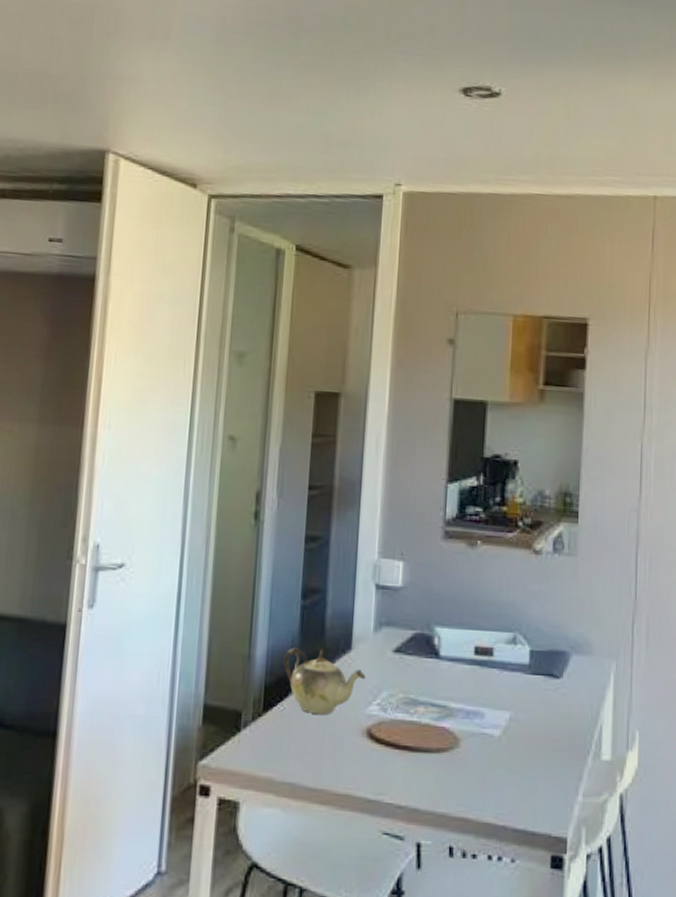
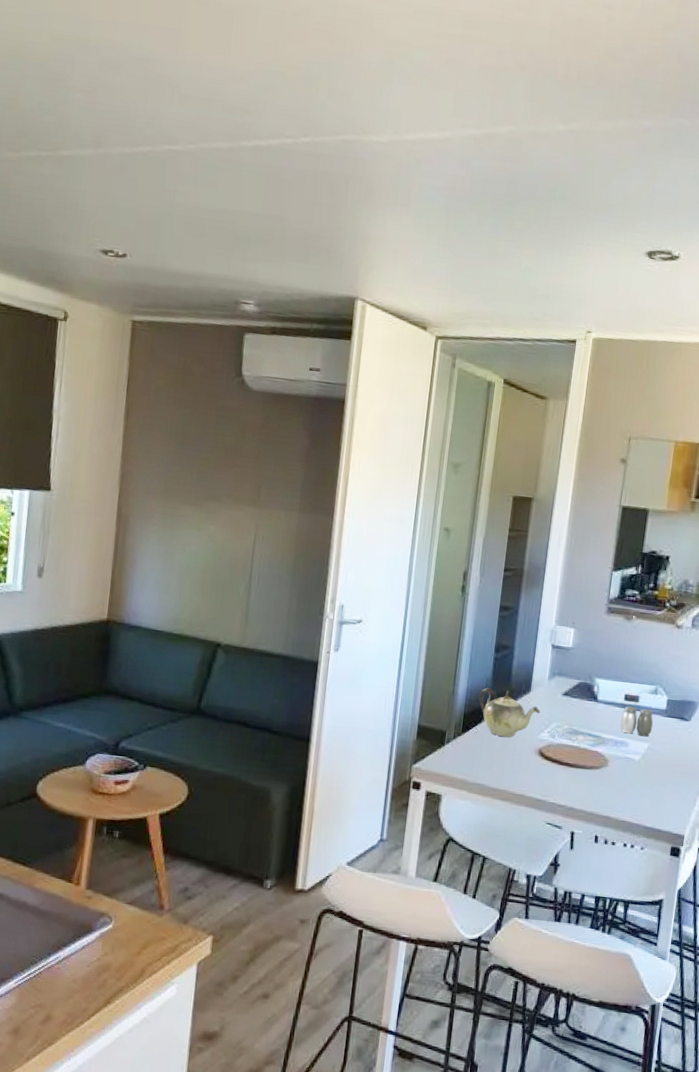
salt and pepper shaker: none [472,661,515,703] -> present [620,705,653,737]

